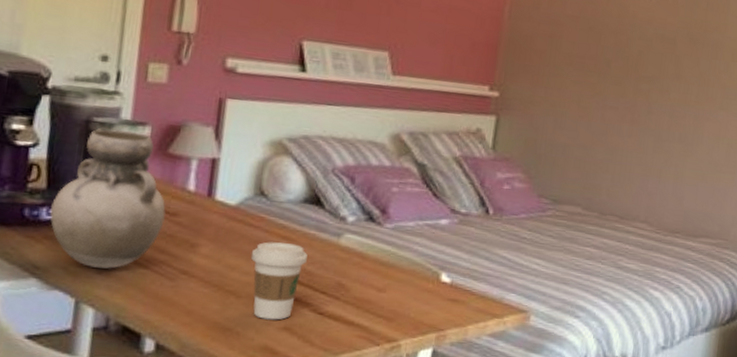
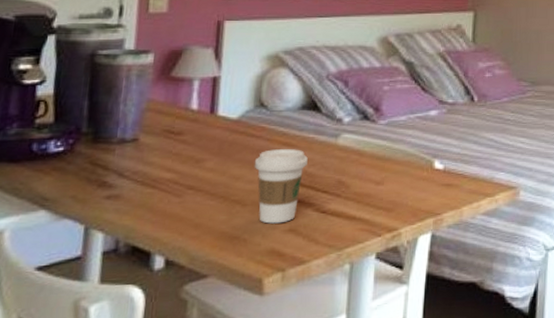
vase: present [50,128,166,269] -> none [58,60,171,193]

